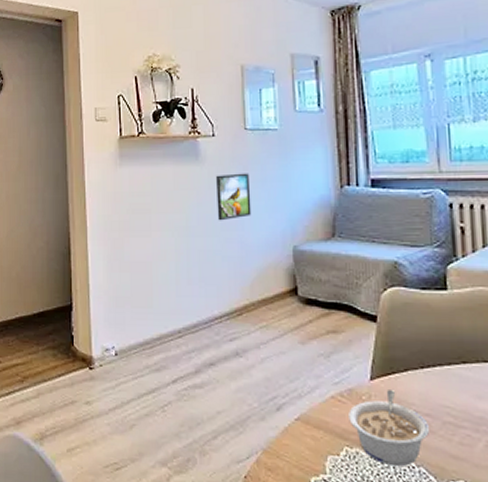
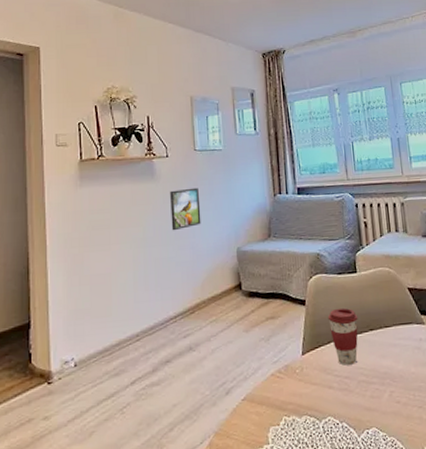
legume: present [349,390,429,466] -> none [286,361,348,426]
coffee cup: none [405,330,447,401] -> present [328,307,358,365]

